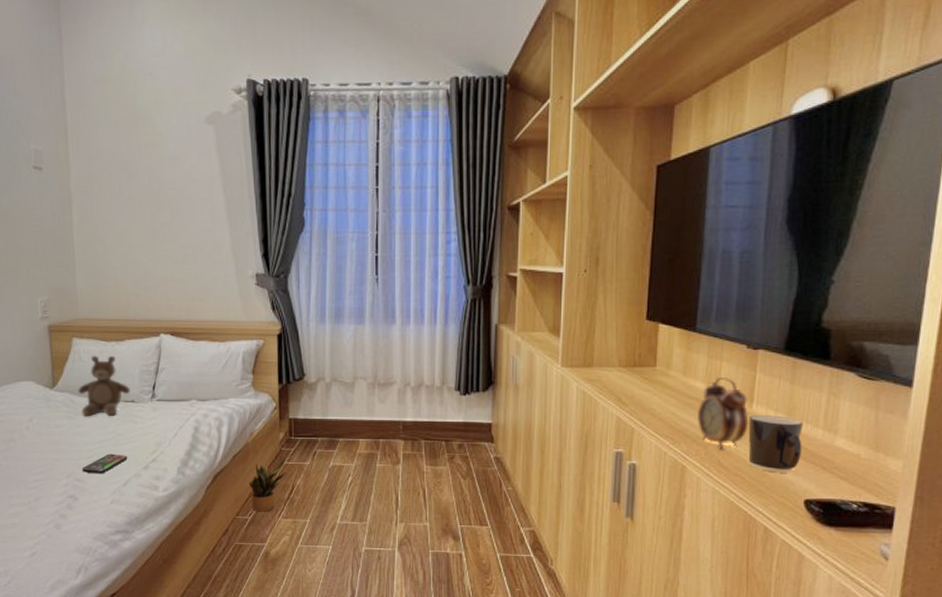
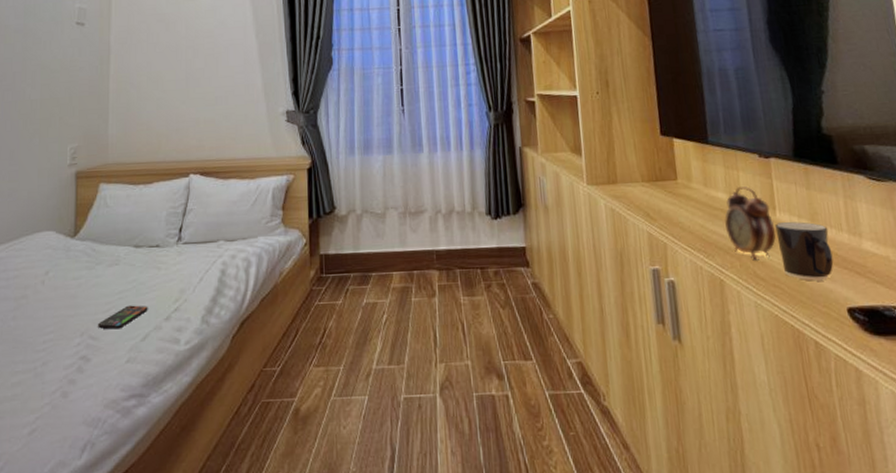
bear: present [78,355,131,416] -> none [101,200,156,265]
potted plant: present [248,457,286,512] -> none [277,297,317,362]

